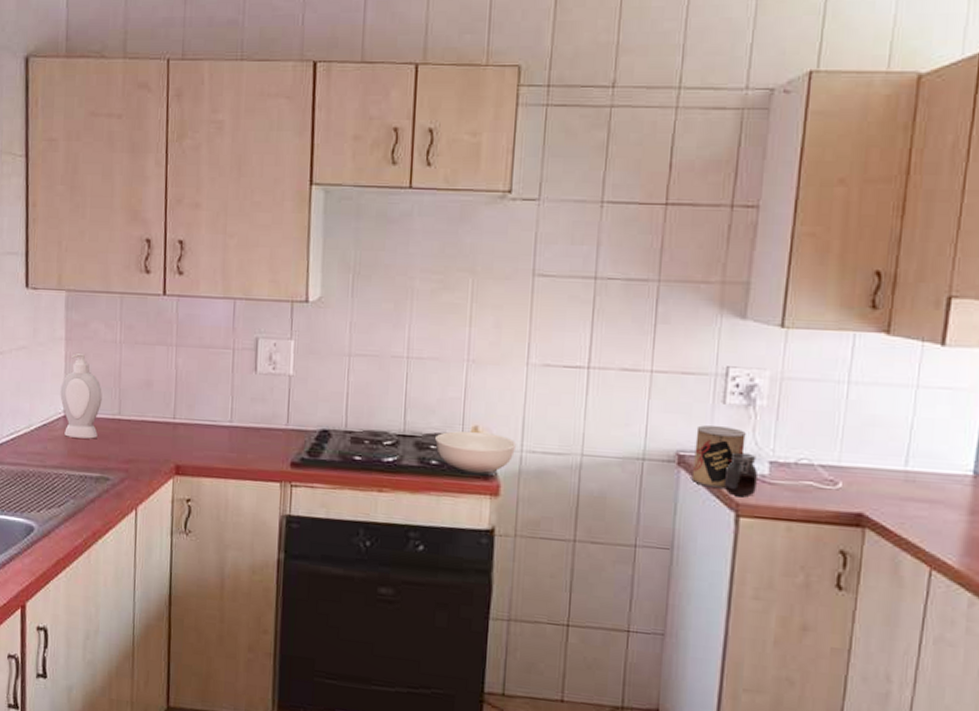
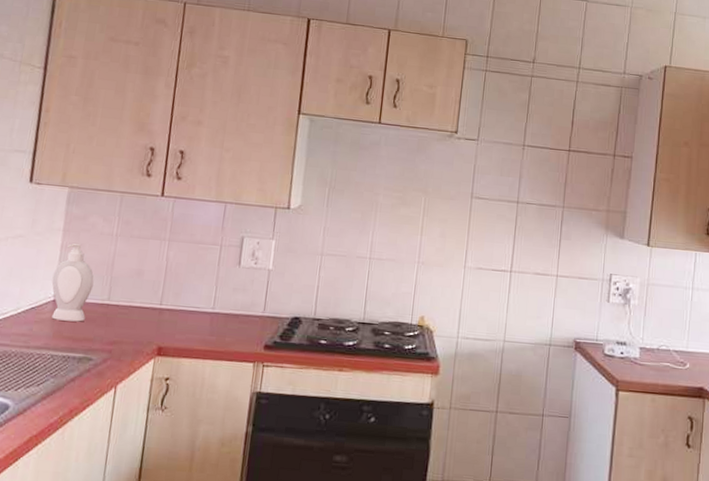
bowl: present [435,431,517,476] -> none [389,320,454,358]
tin can: present [691,425,746,489] -> none [585,319,624,369]
jar: present [723,452,757,498] -> none [607,339,631,376]

